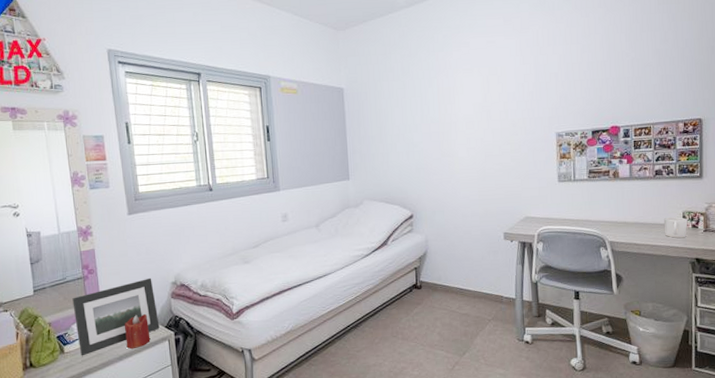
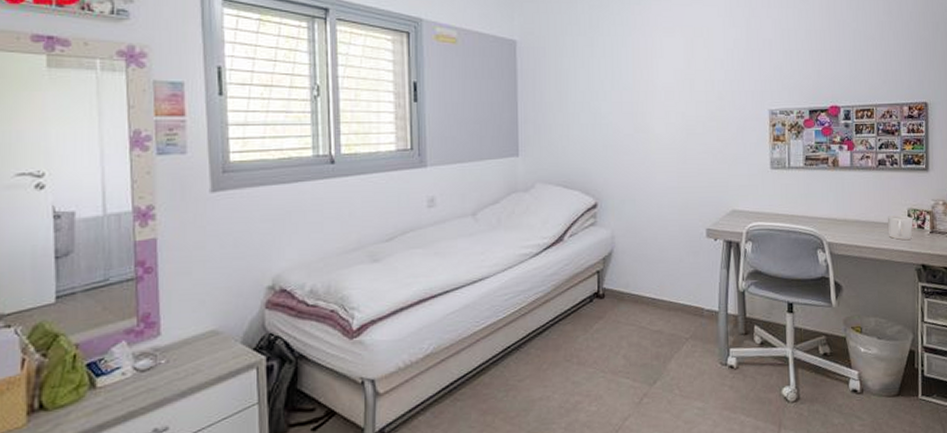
picture frame: present [72,277,160,356] -> none [116,280,245,393]
candle: present [124,314,151,350] -> none [192,331,230,382]

